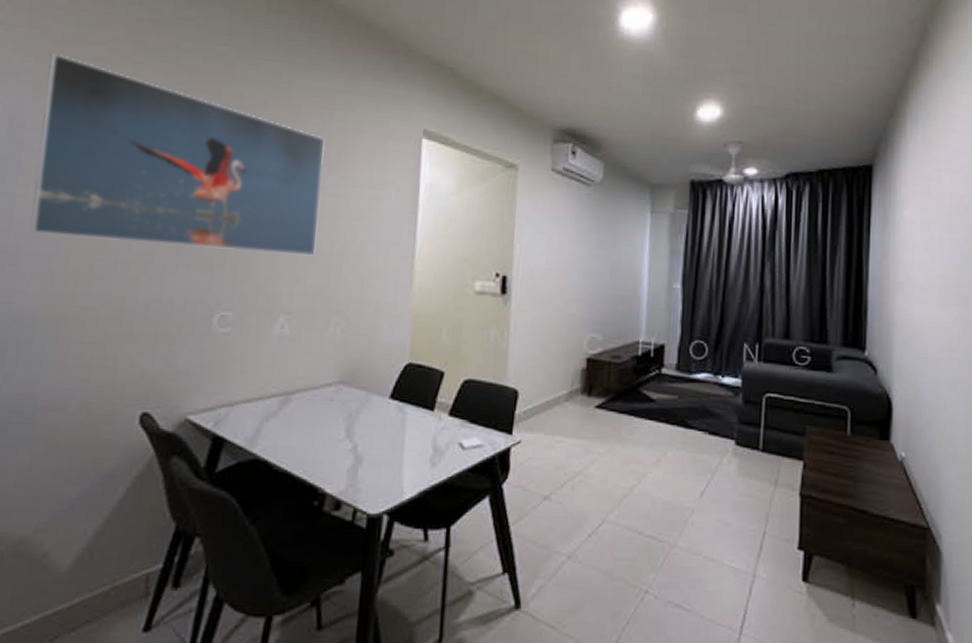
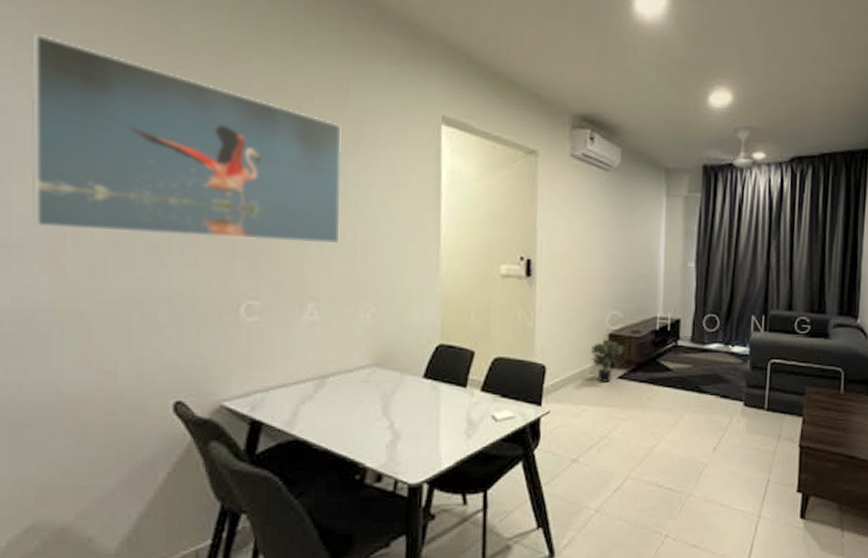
potted plant: none [567,364,604,412] -> present [590,339,625,382]

